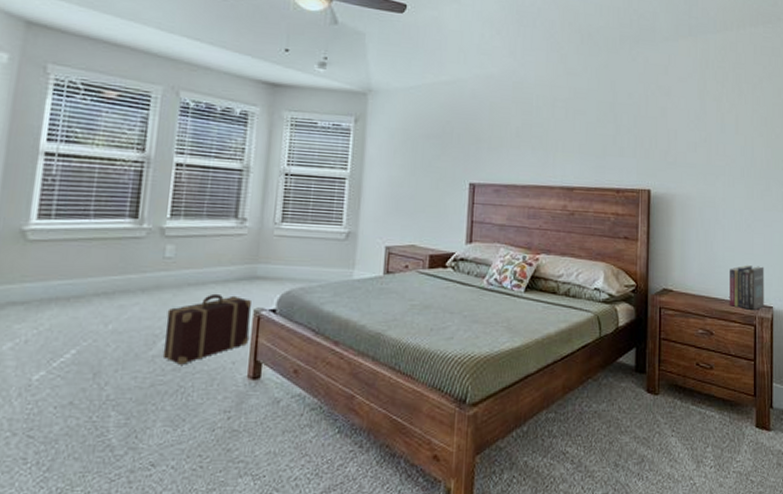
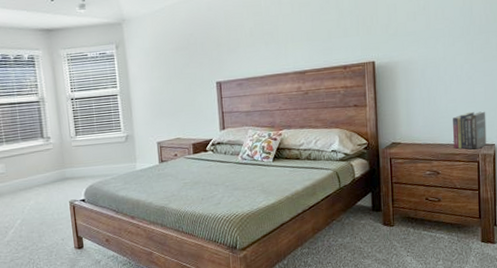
suitcase: present [162,293,252,365] -> none [10,193,70,245]

